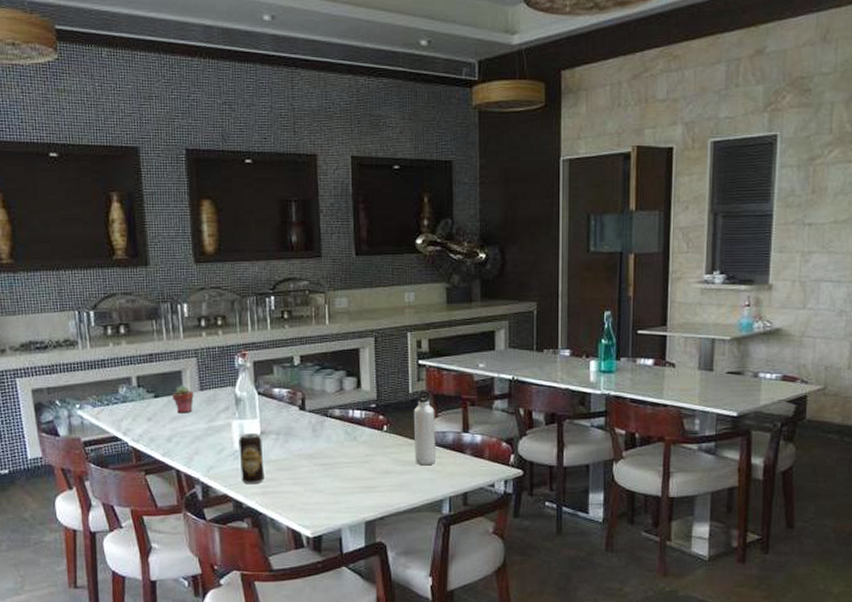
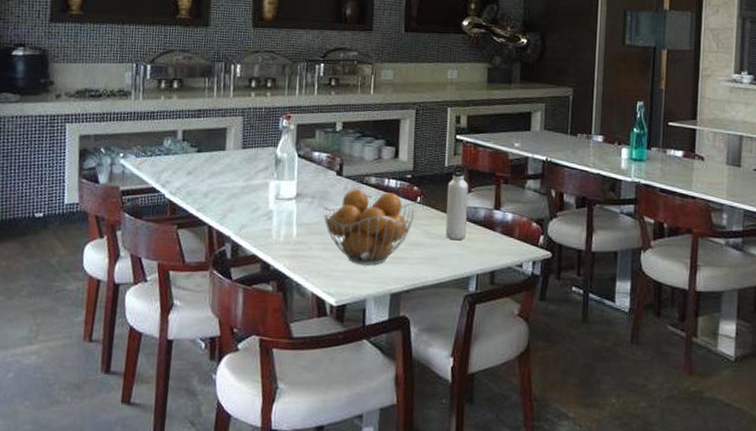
potted succulent: present [171,385,194,414] -> none [214,142,236,170]
beverage can: present [239,432,264,485] -> none [271,194,297,247]
fruit basket: none [288,422,383,496] -> present [322,189,416,265]

